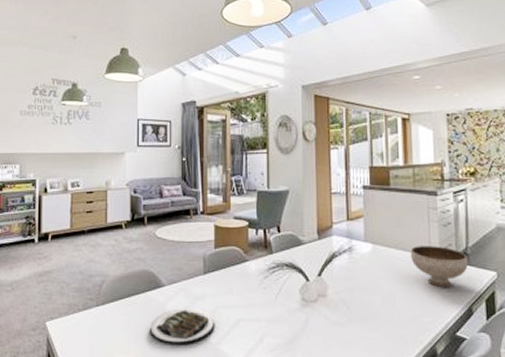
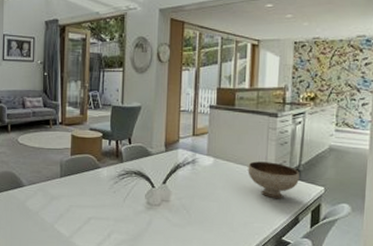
plate: present [149,307,216,344] -> none [10,205,69,236]

